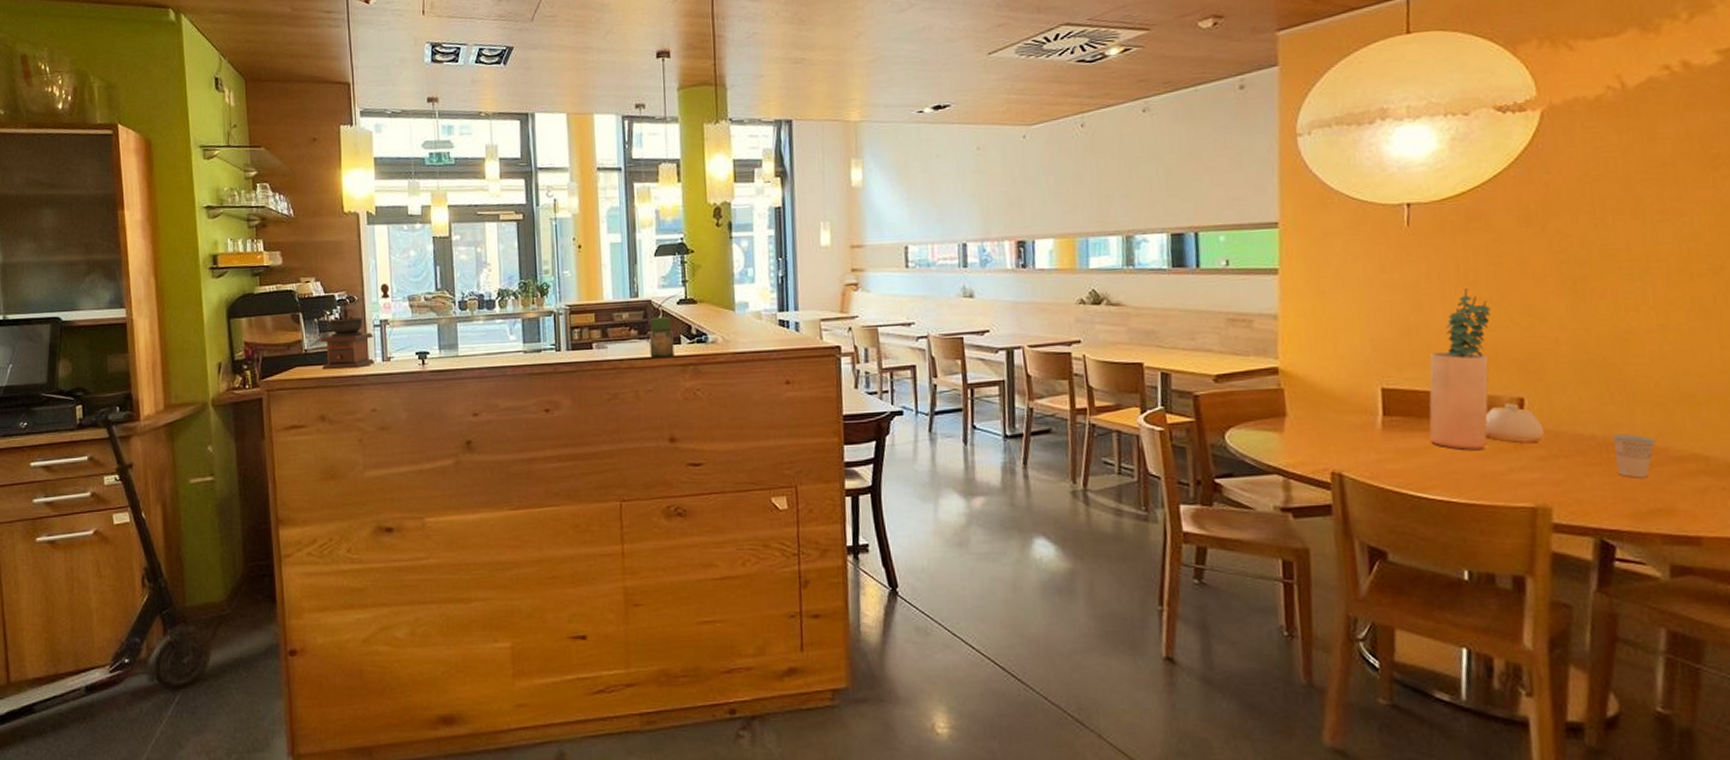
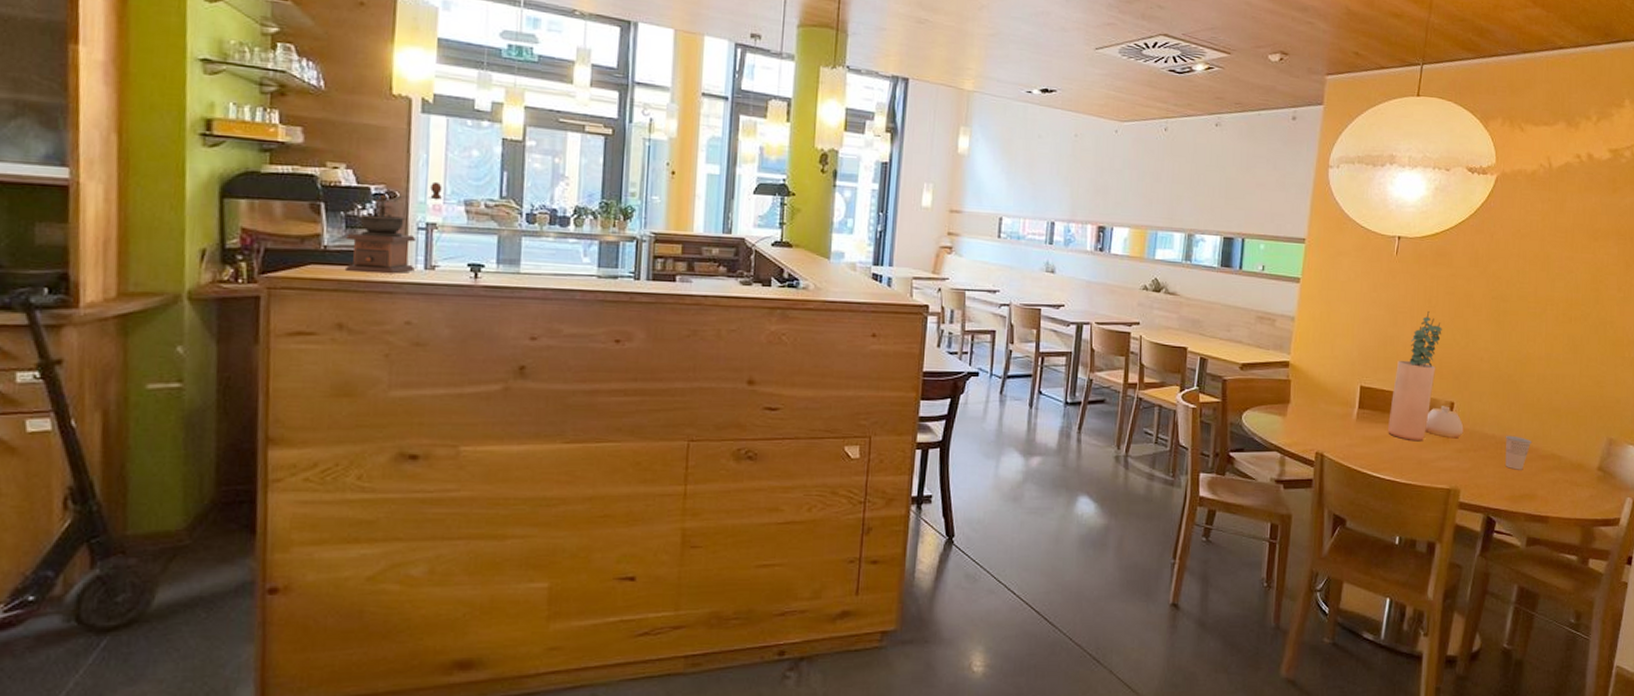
jar: present [649,316,674,357] -> none [737,256,764,298]

